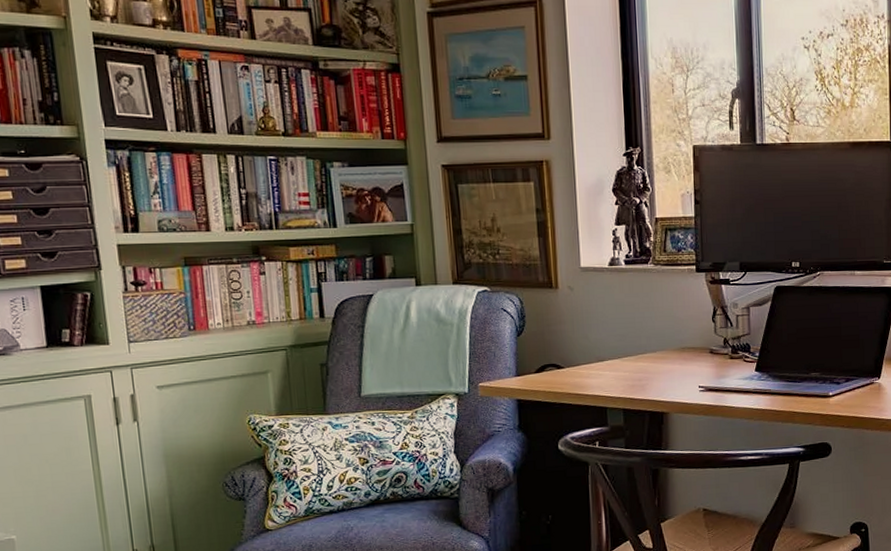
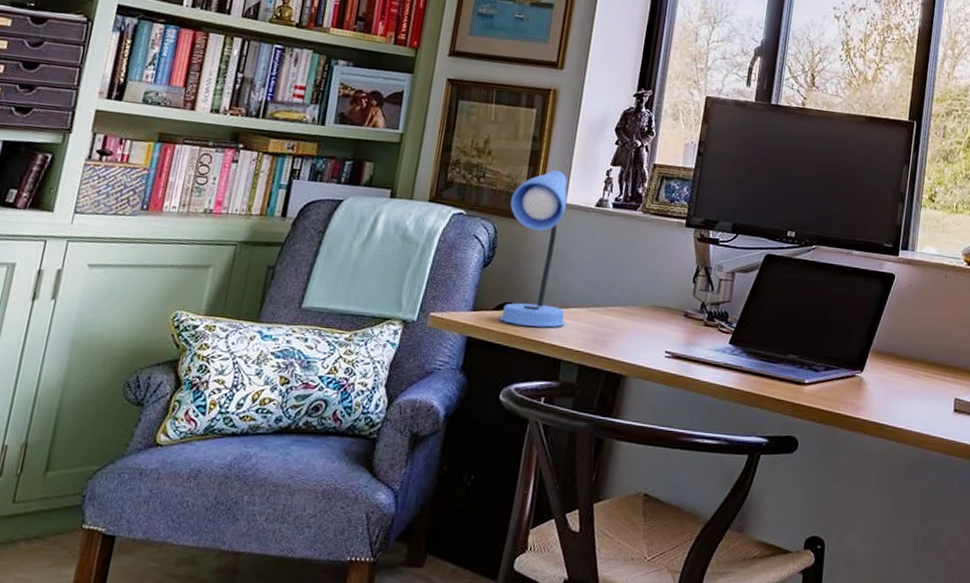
desk lamp: none [529,237,603,383] -> present [499,170,568,328]

